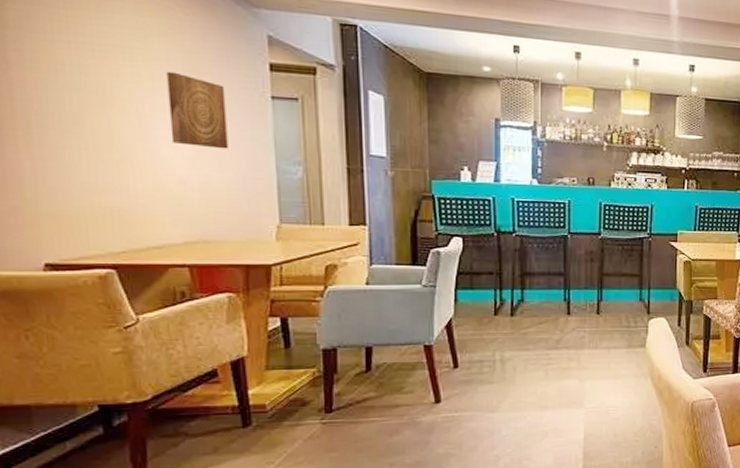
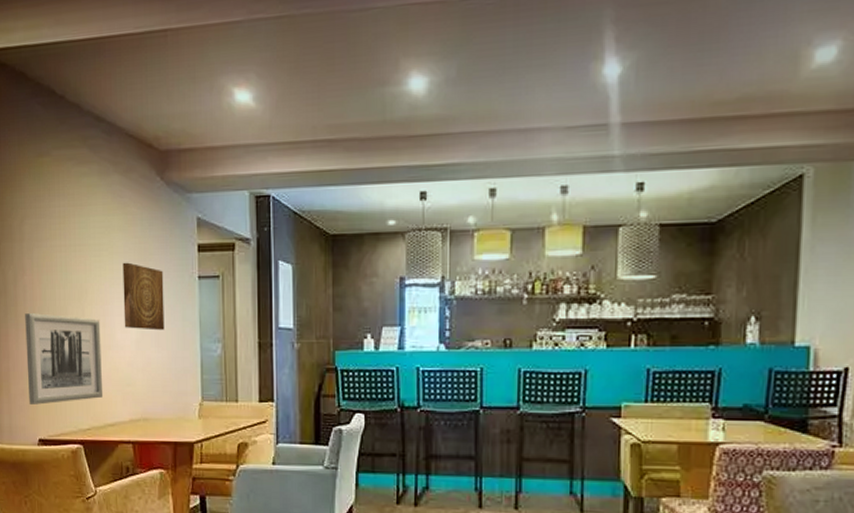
wall art: none [13,116,143,224] -> present [25,313,102,405]

